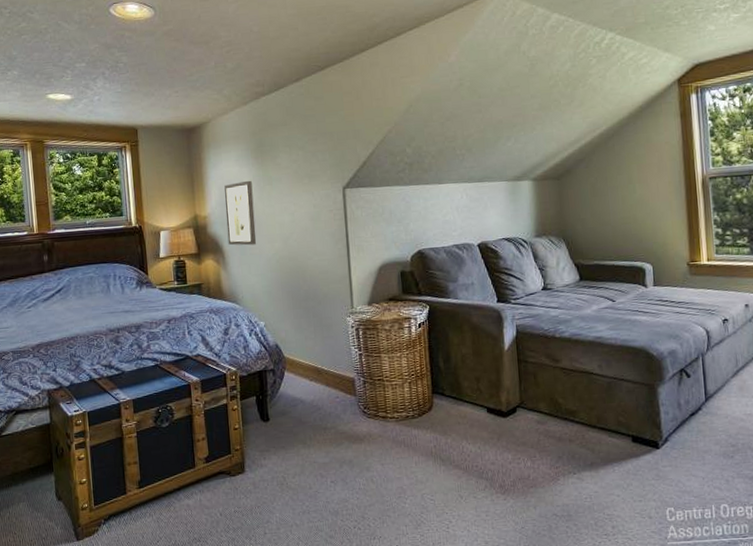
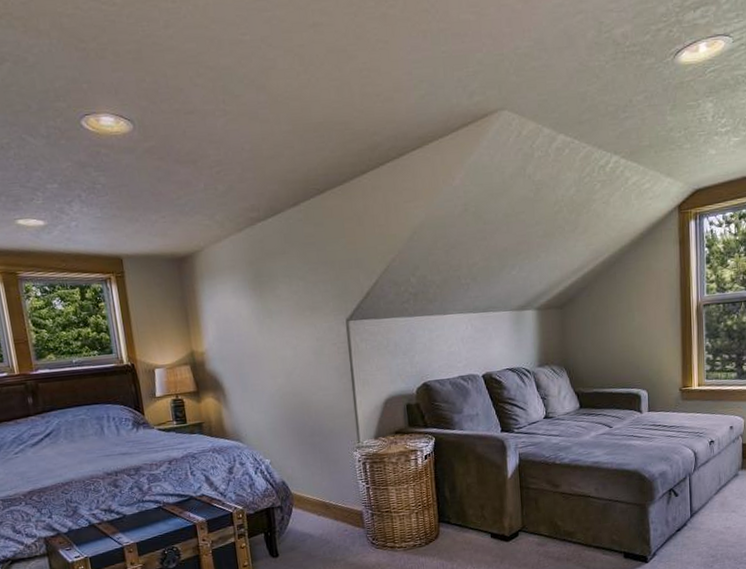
wall art: present [224,180,257,246] -> none [221,313,258,382]

